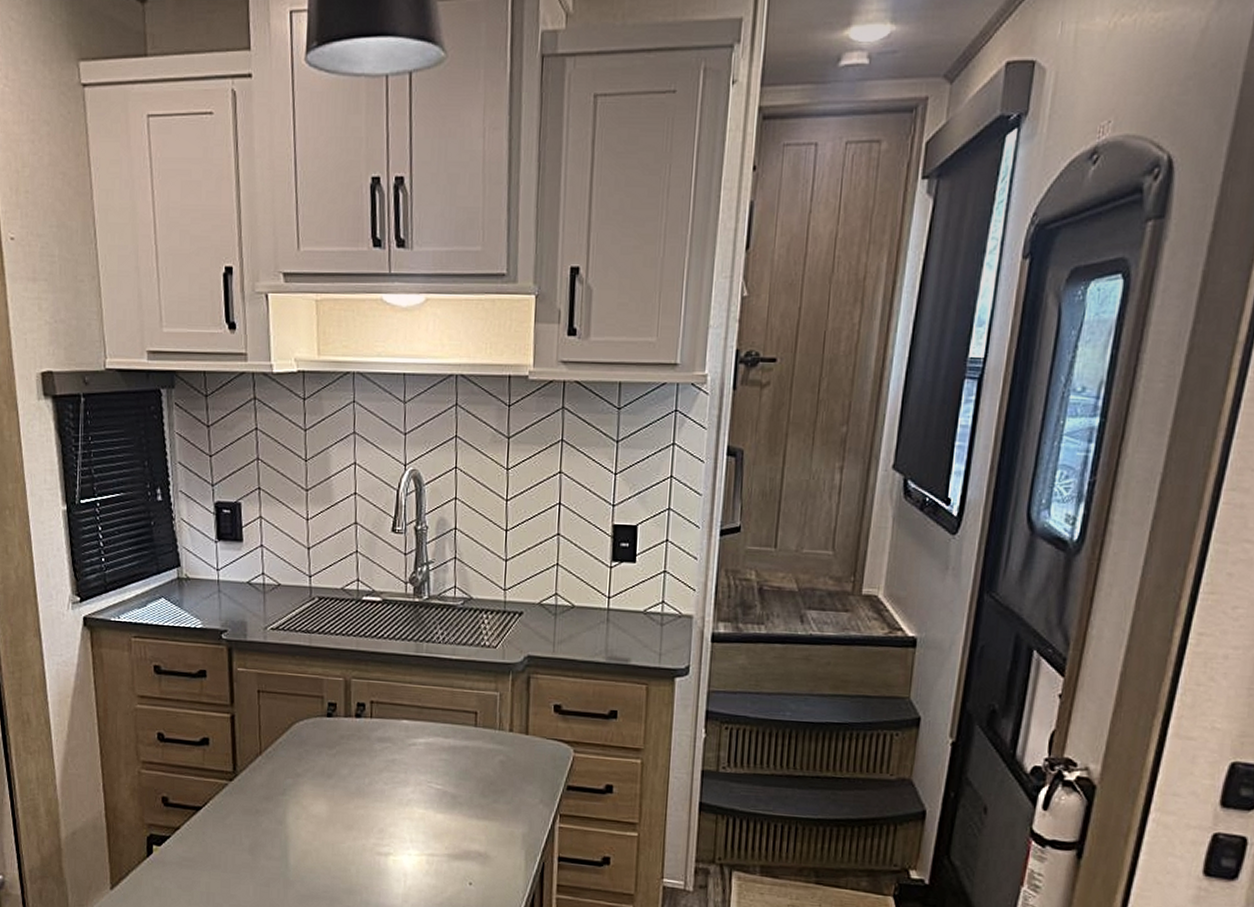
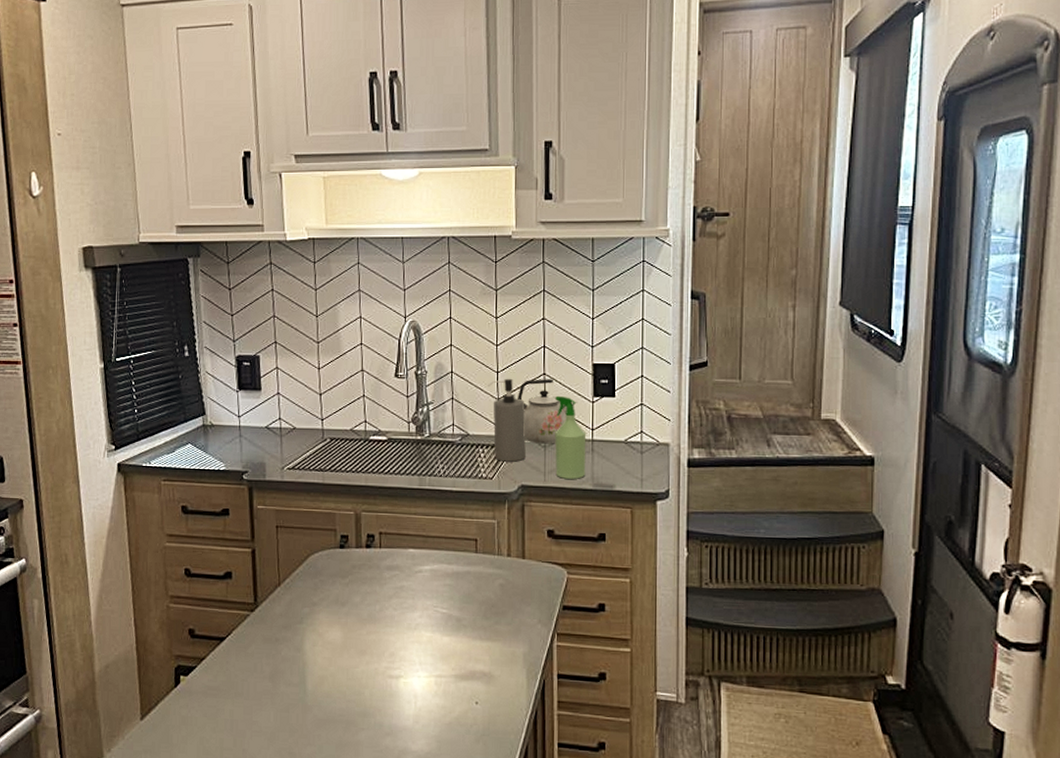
soap dispenser: none [494,537,536,630] -> present [487,378,526,462]
kettle: none [528,539,581,612] -> present [518,379,567,444]
spray bottle: none [566,558,602,651] -> present [555,395,587,479]

